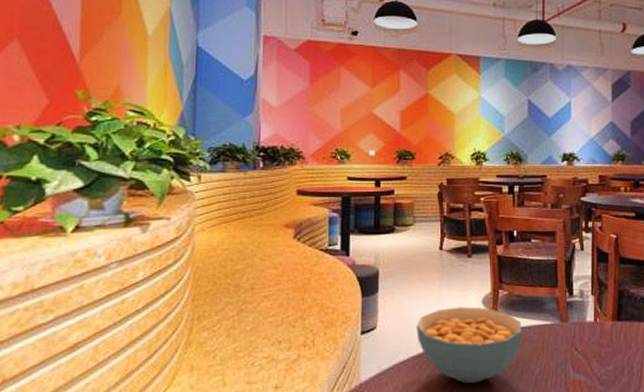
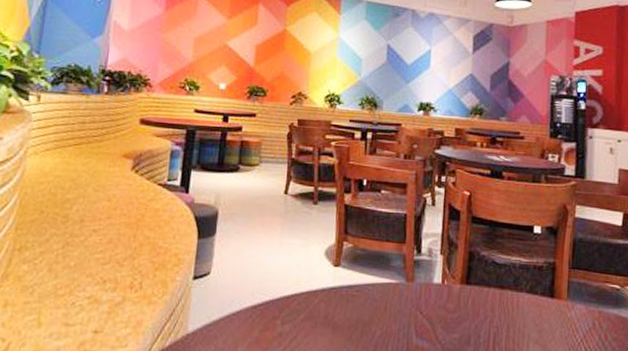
cereal bowl: present [416,307,522,383] -> none [252,257,365,342]

